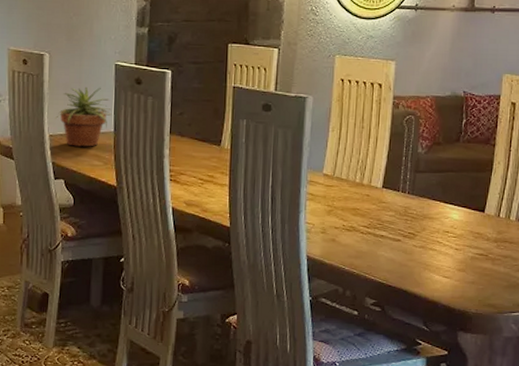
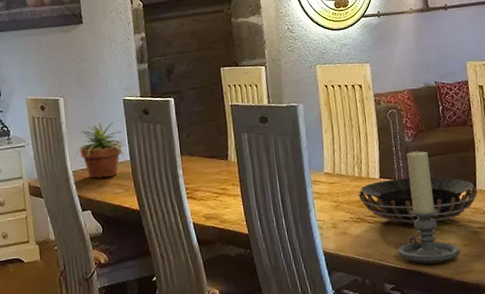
decorative bowl: none [355,190,486,242] -> present [358,177,478,225]
candle holder: none [385,163,454,285] -> present [397,150,461,264]

